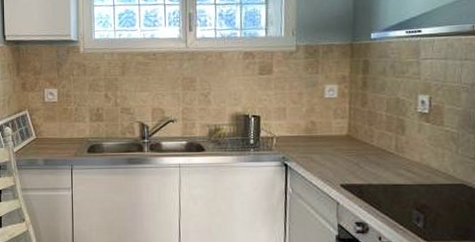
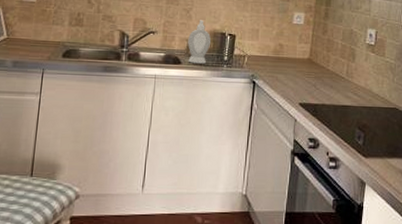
soap bottle: none [209,103,235,149] -> present [188,20,212,64]

